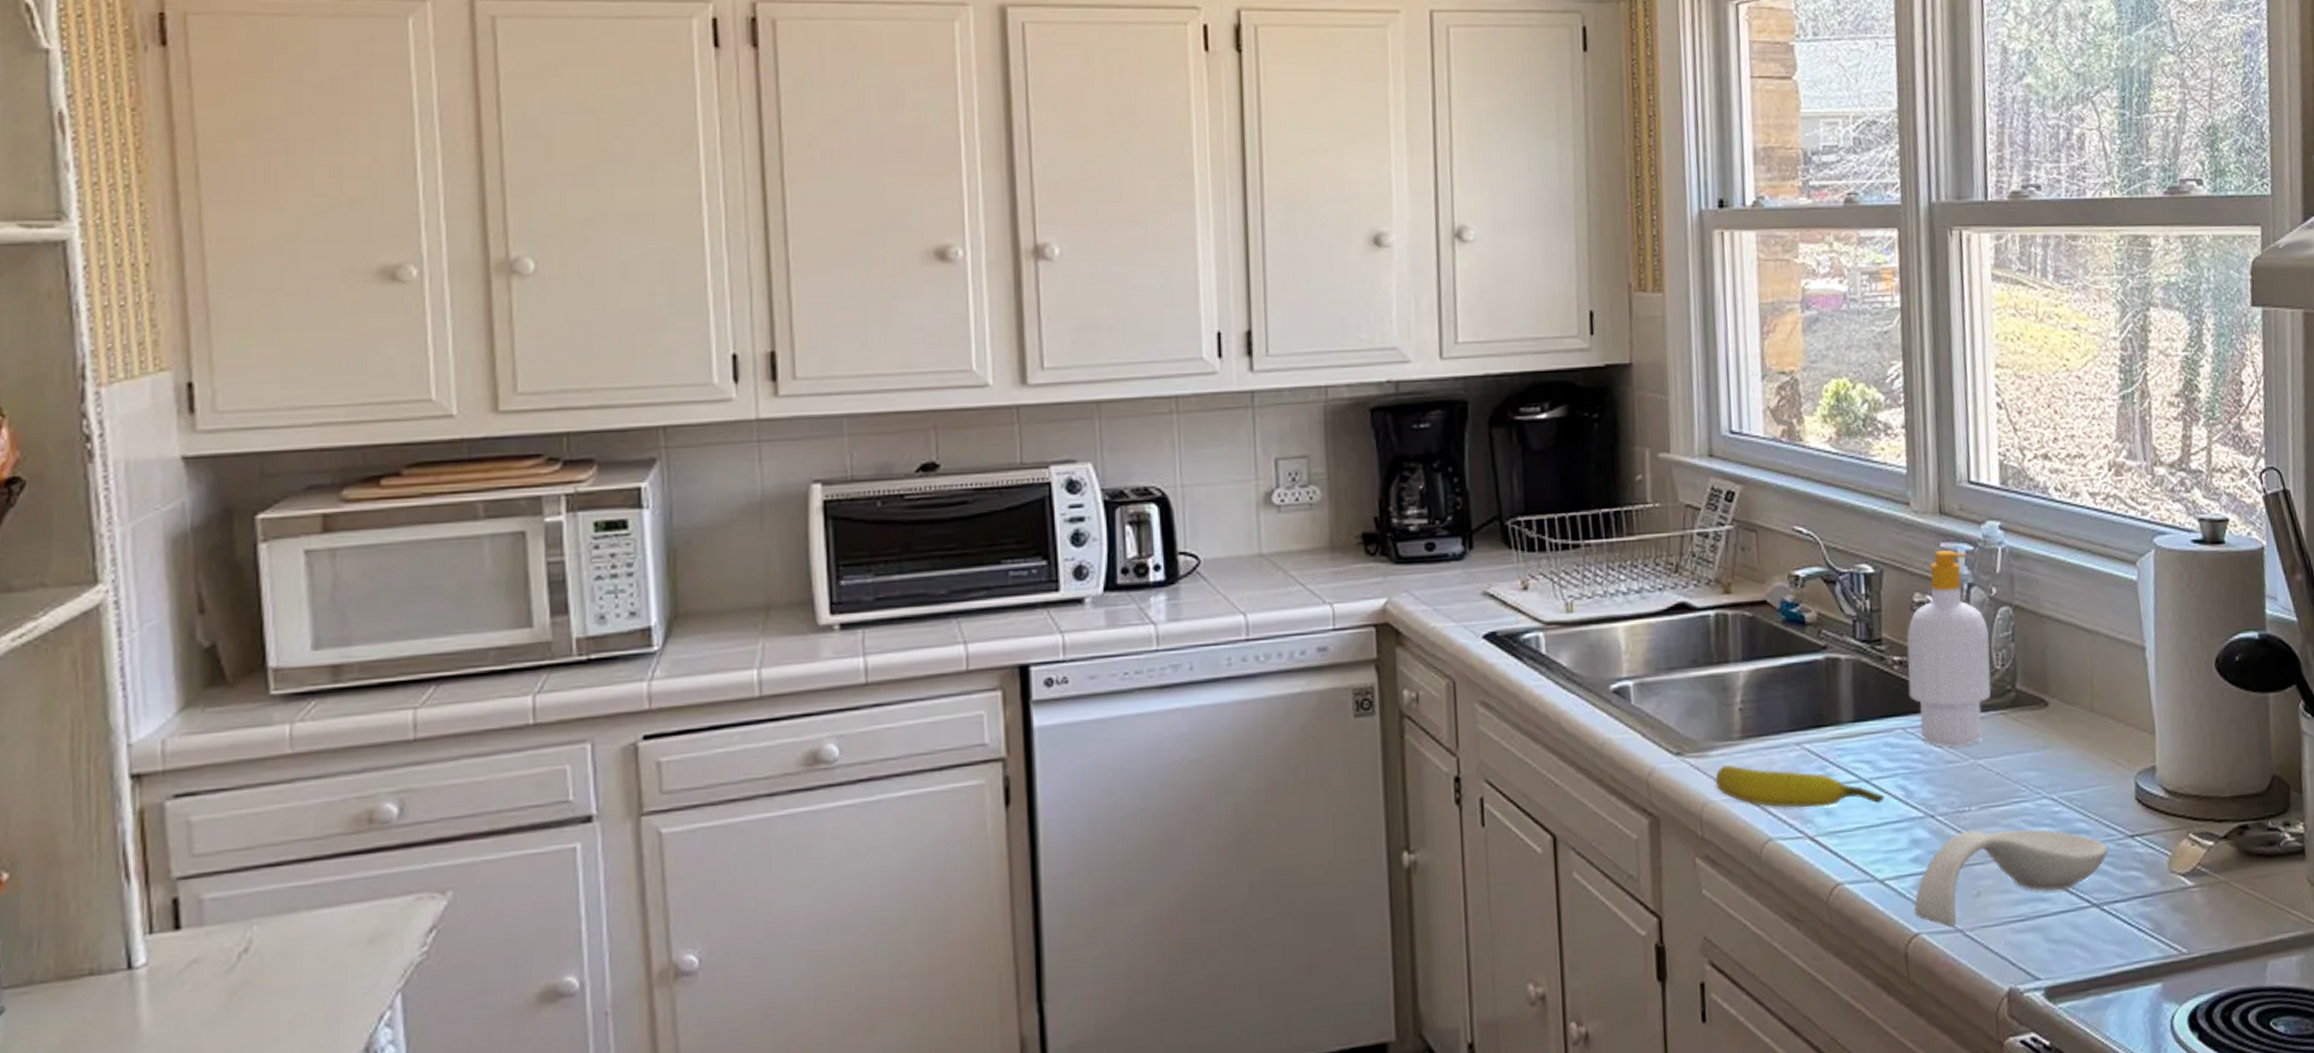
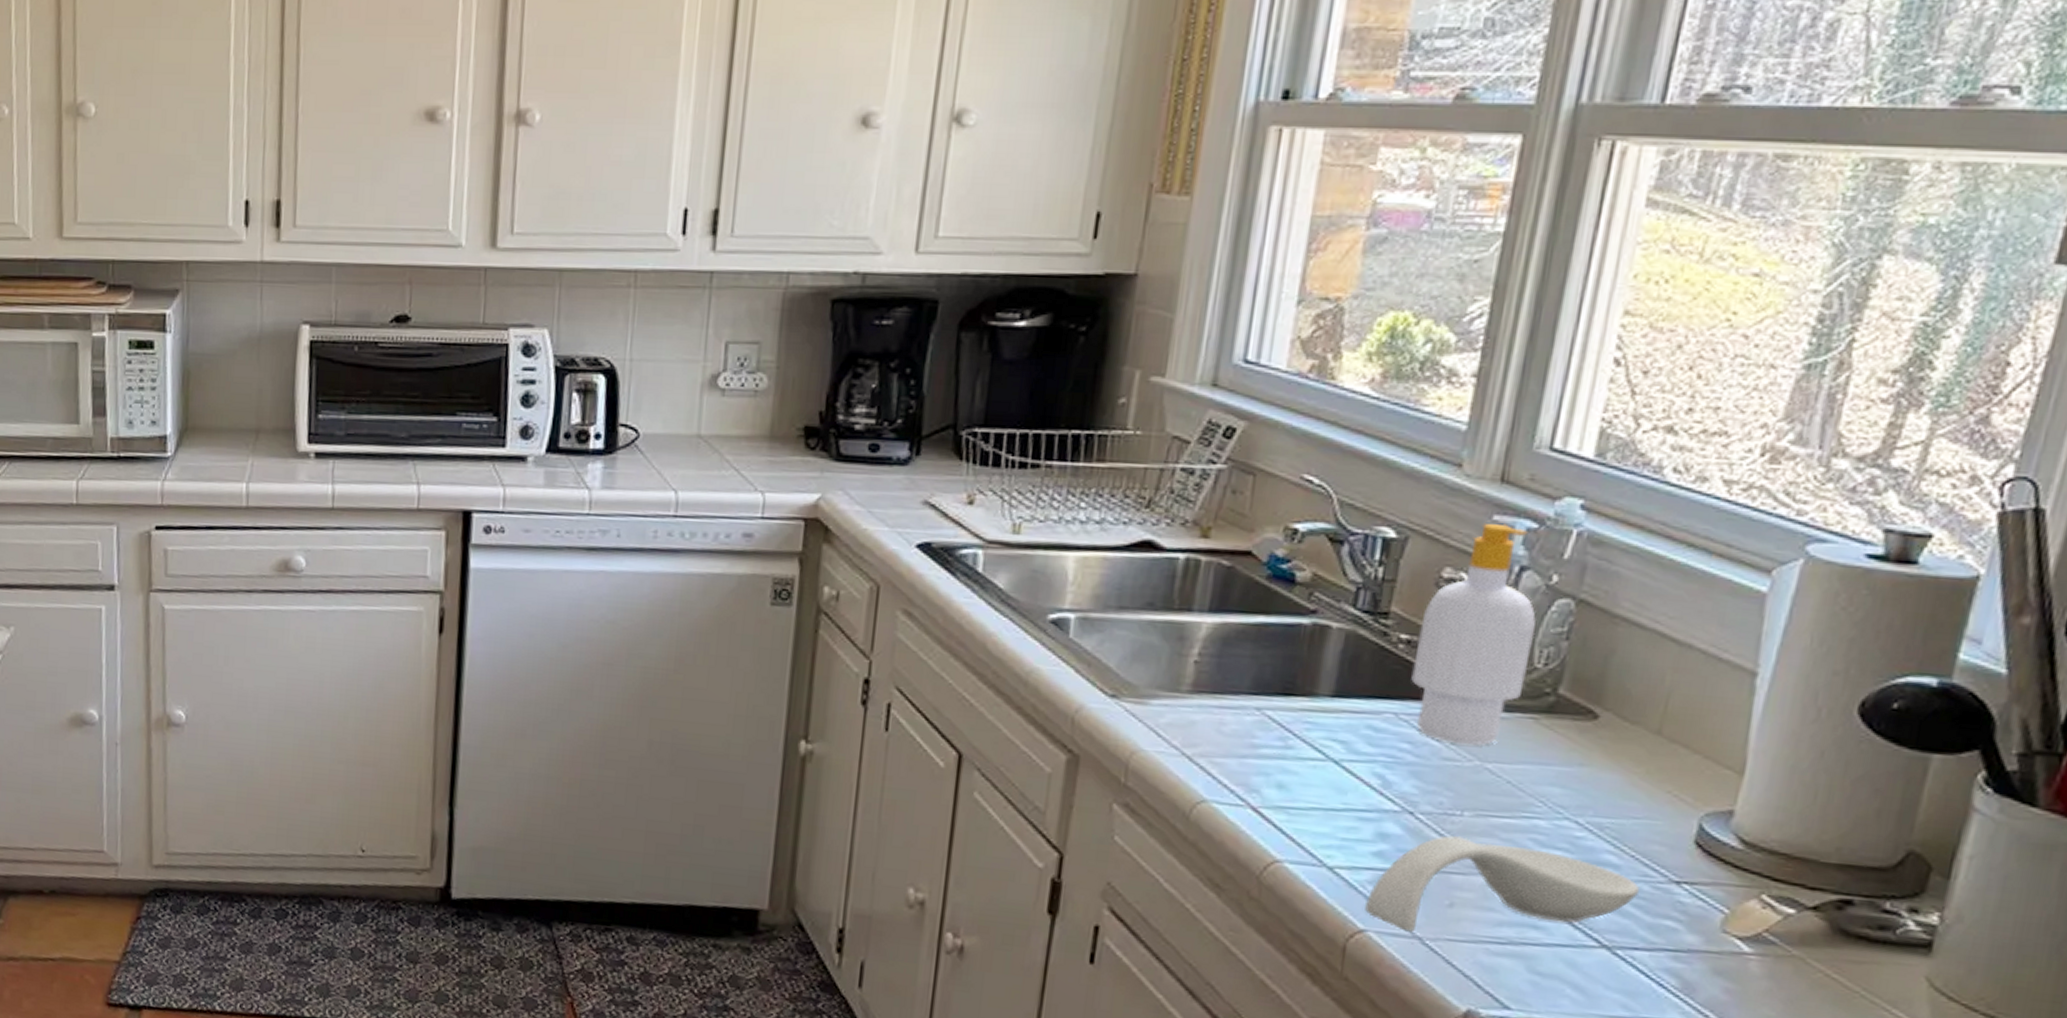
banana: present [1715,765,1885,809] -> none [1151,716,1355,787]

